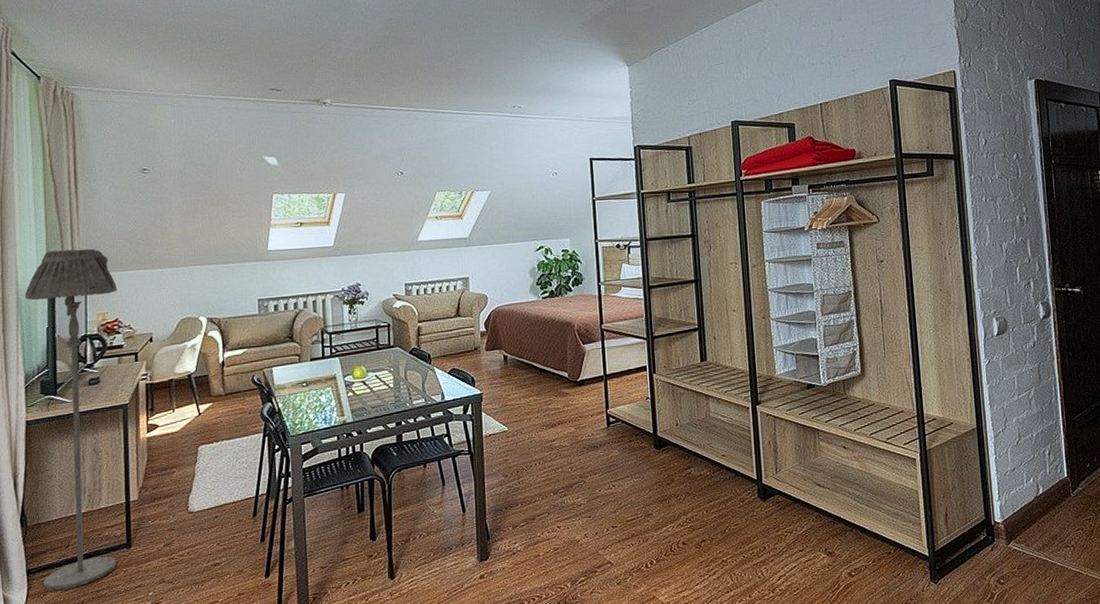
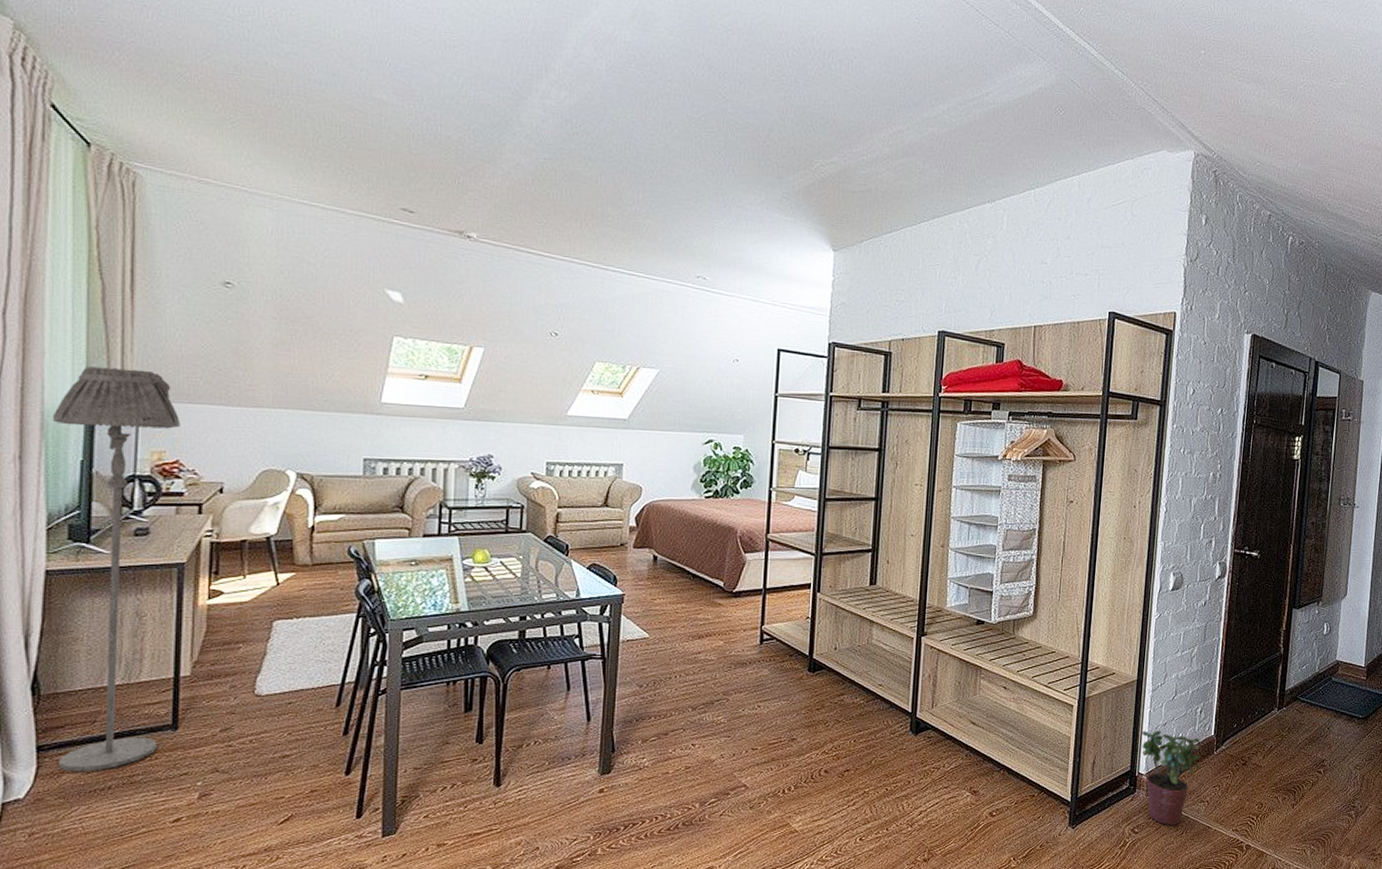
potted plant: none [991,477,1058,574] -> present [1142,730,1201,825]

